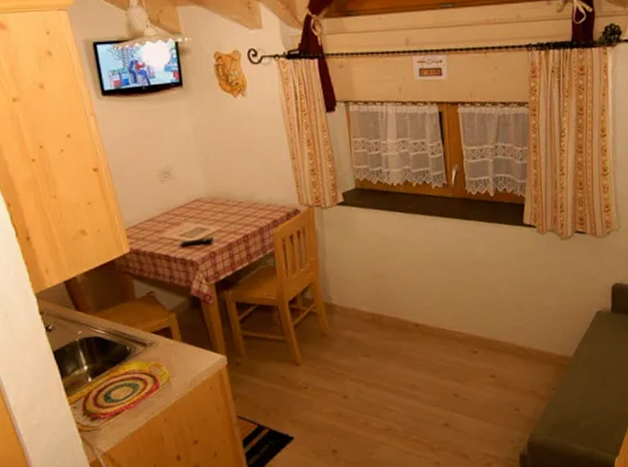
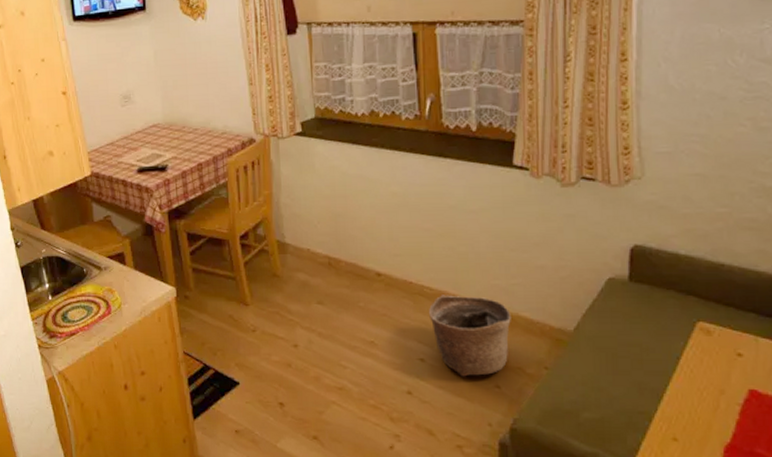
basket: none [459,336,526,405] -> present [428,295,511,377]

